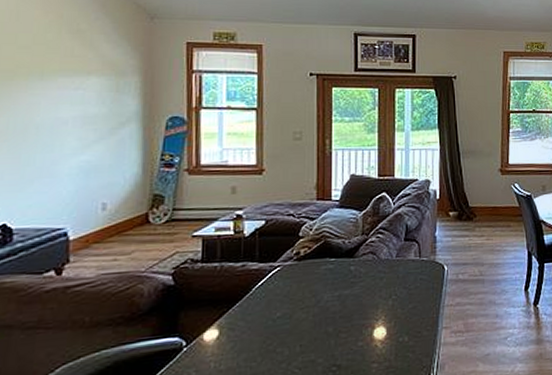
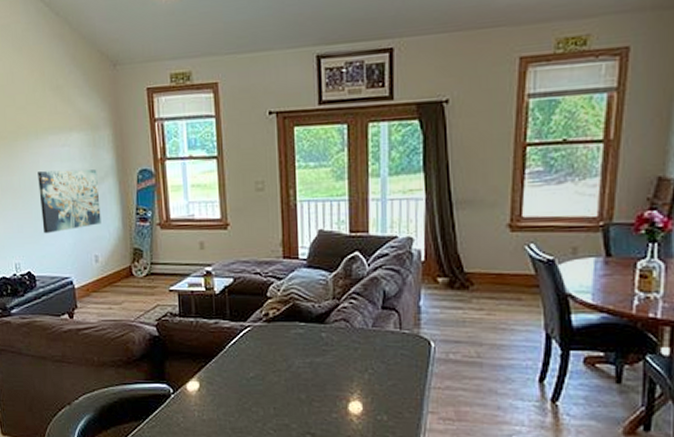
wall art: none [33,113,117,181] -> present [38,169,101,234]

